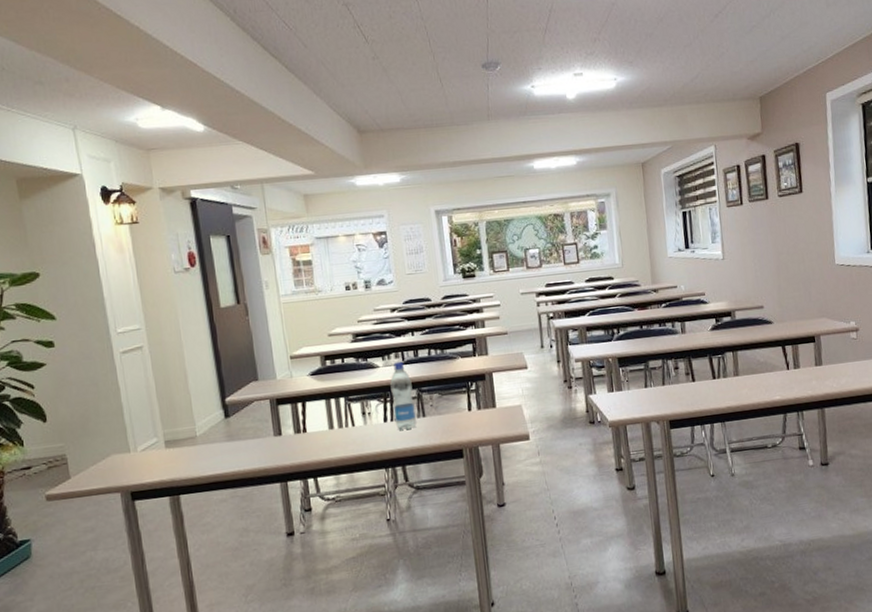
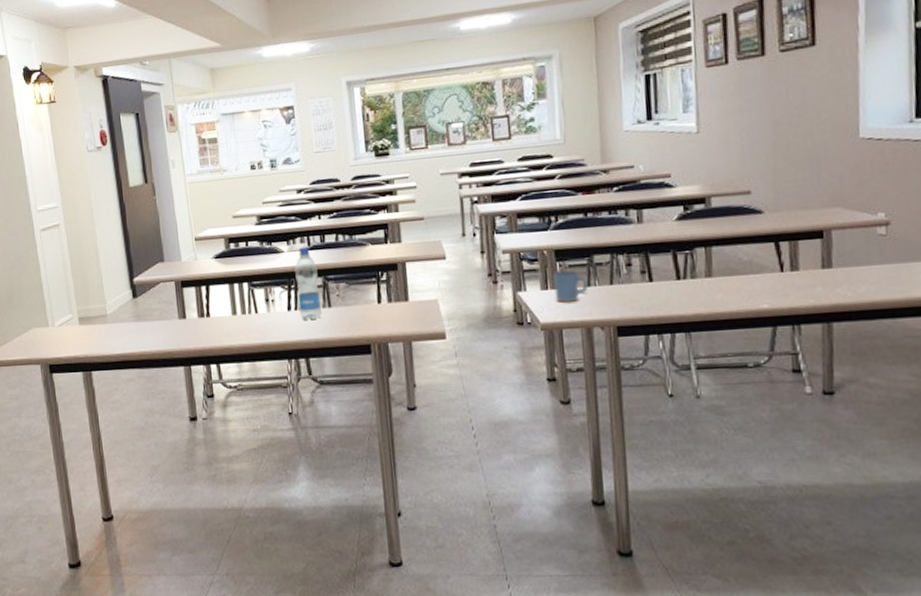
mug: none [617,373,646,403] -> present [552,269,589,303]

